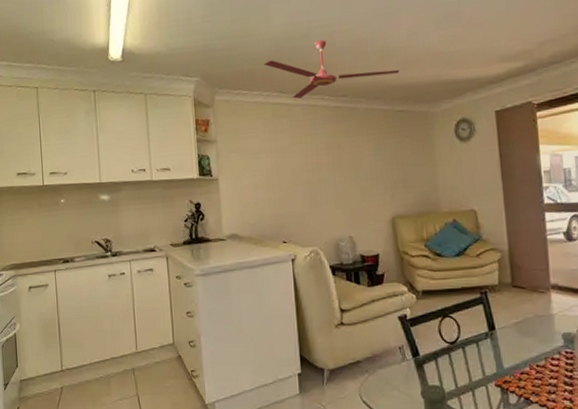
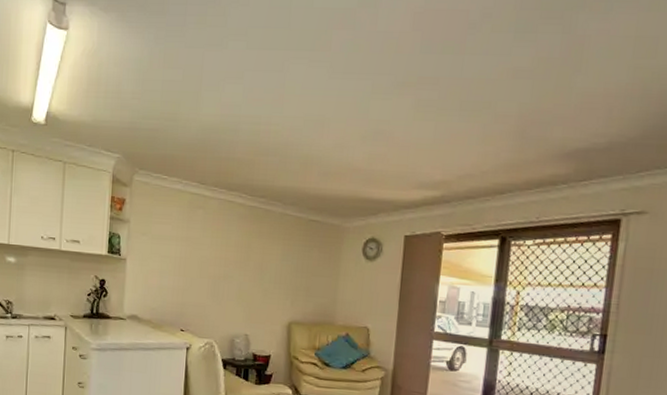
ceiling fan: present [263,40,400,99] -> none [187,137,320,192]

